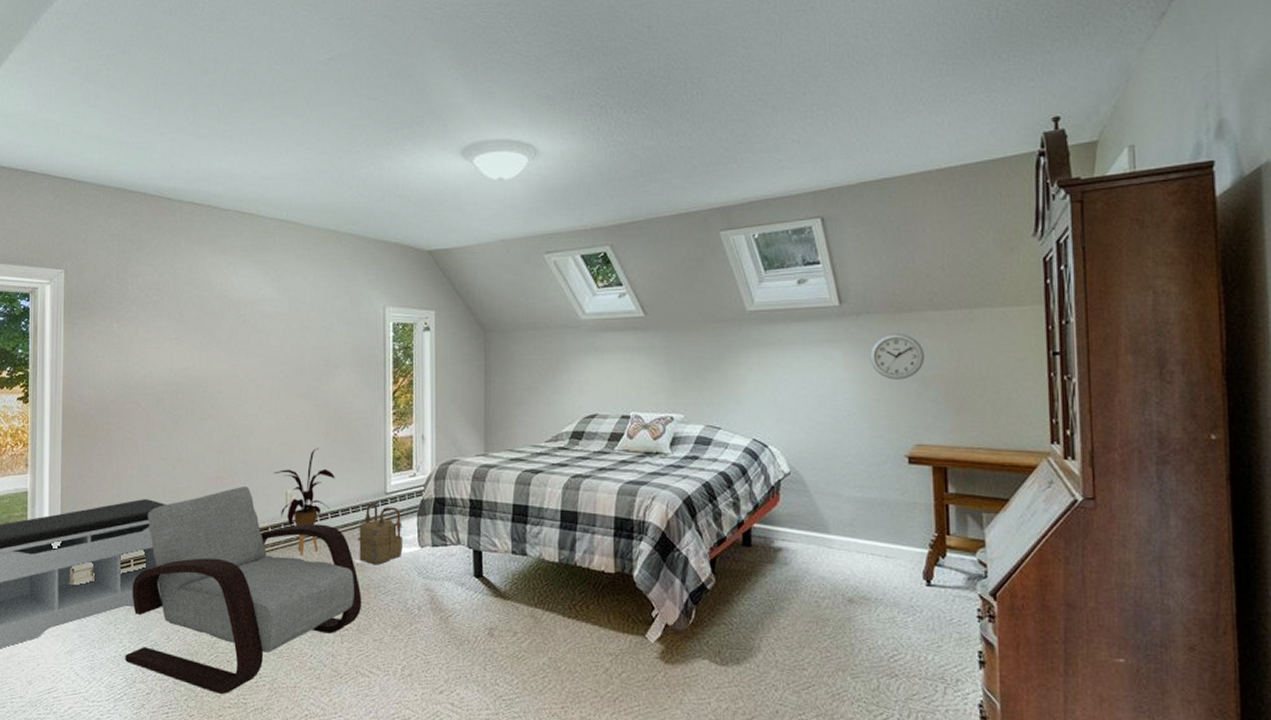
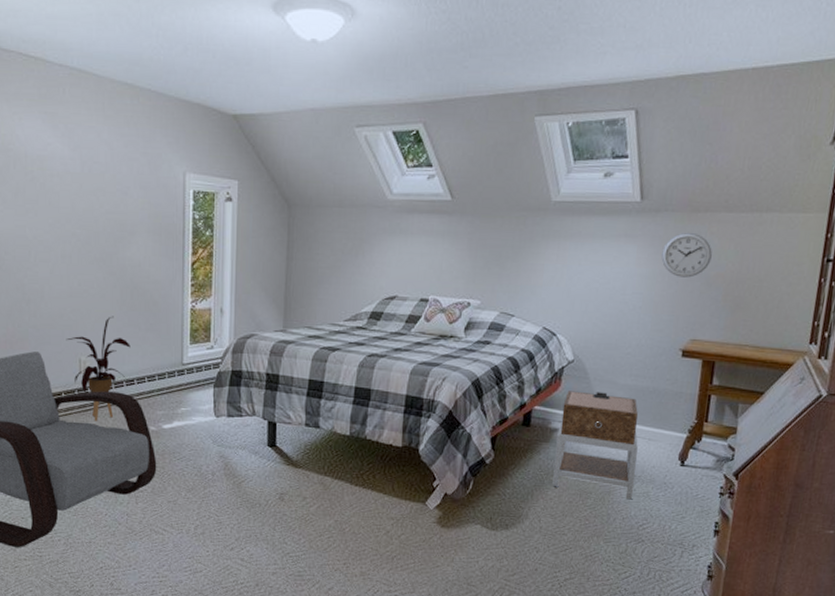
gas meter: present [357,503,404,565] -> none [152,373,200,433]
nightstand: none [782,506,876,627] -> present [552,391,638,500]

